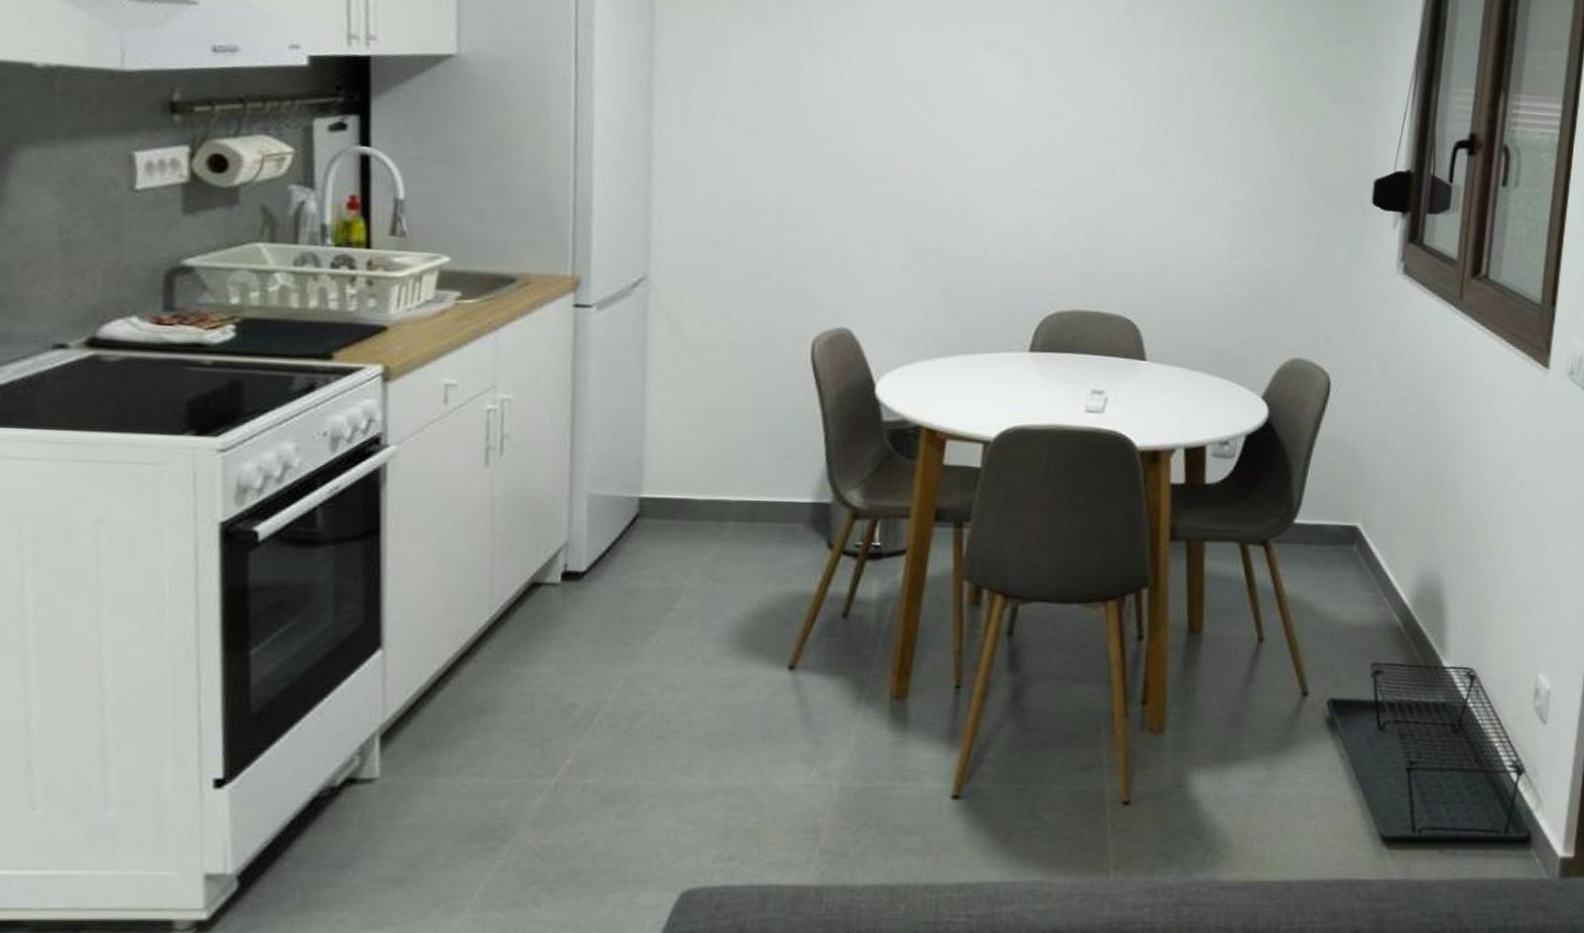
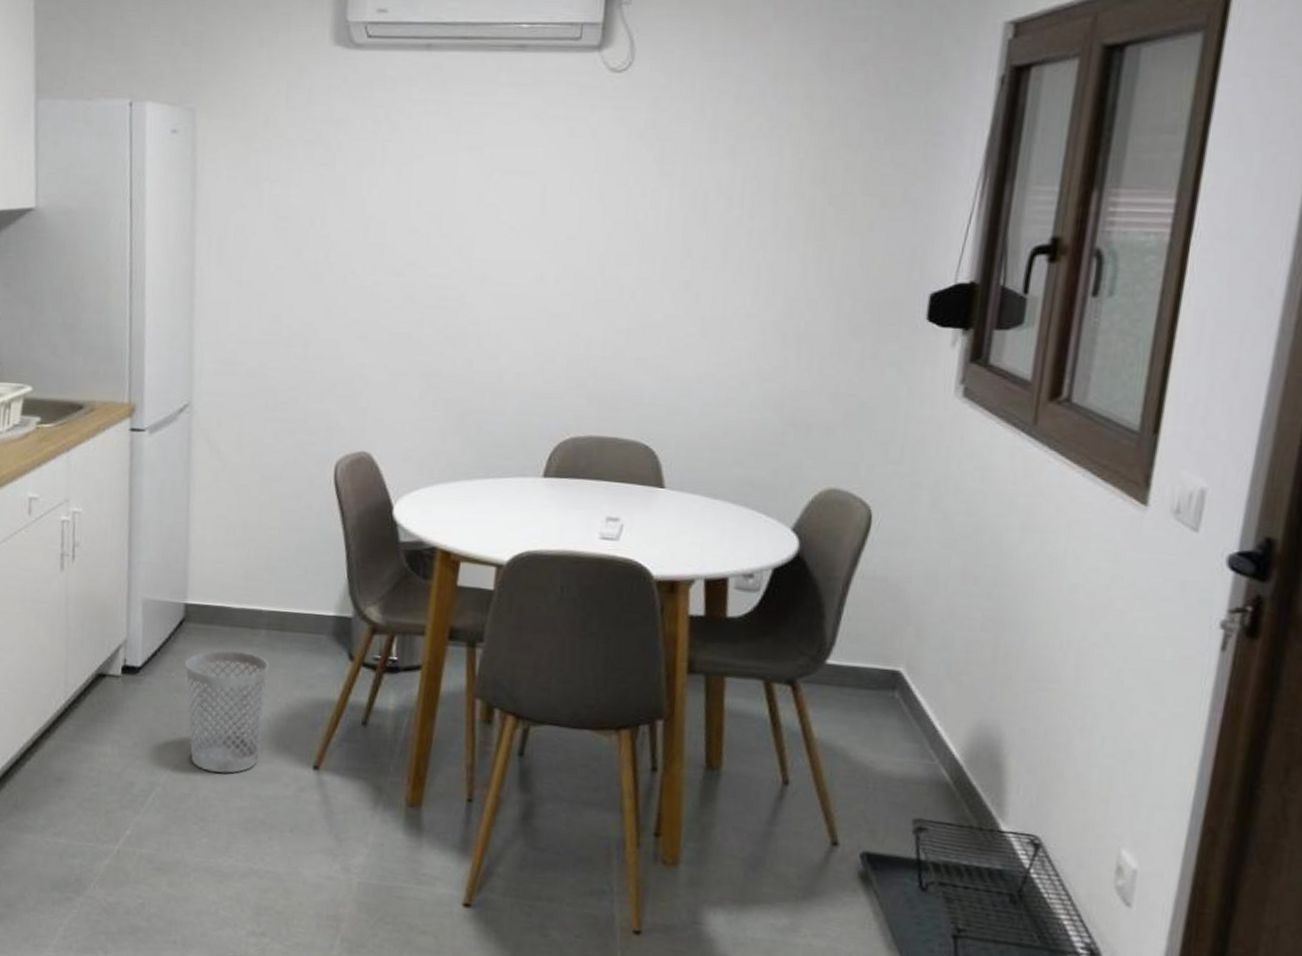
wastebasket: none [638,546,737,684] -> present [184,650,268,773]

